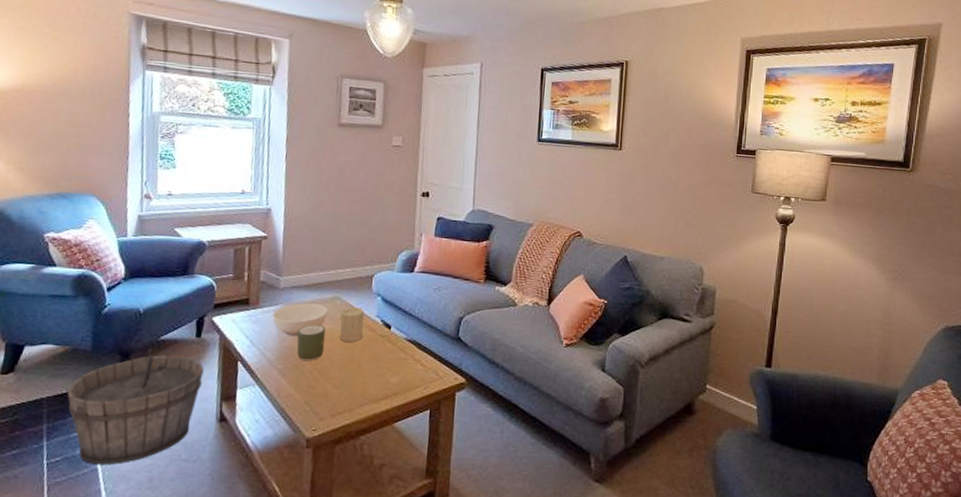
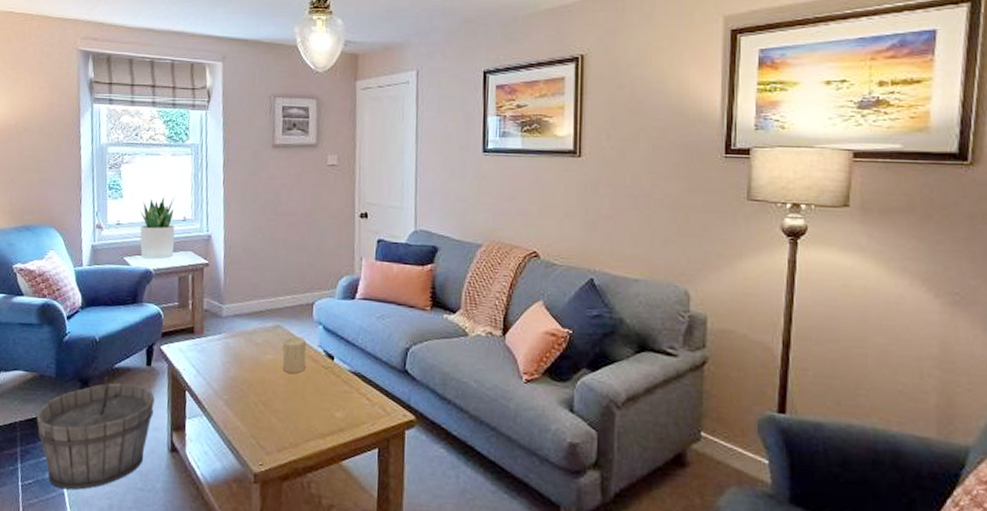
planter: none [193,168,234,232] -> present [140,196,175,260]
bowl: present [272,303,328,337] -> none [216,332,270,367]
mug: present [296,325,326,362] -> none [240,354,268,393]

